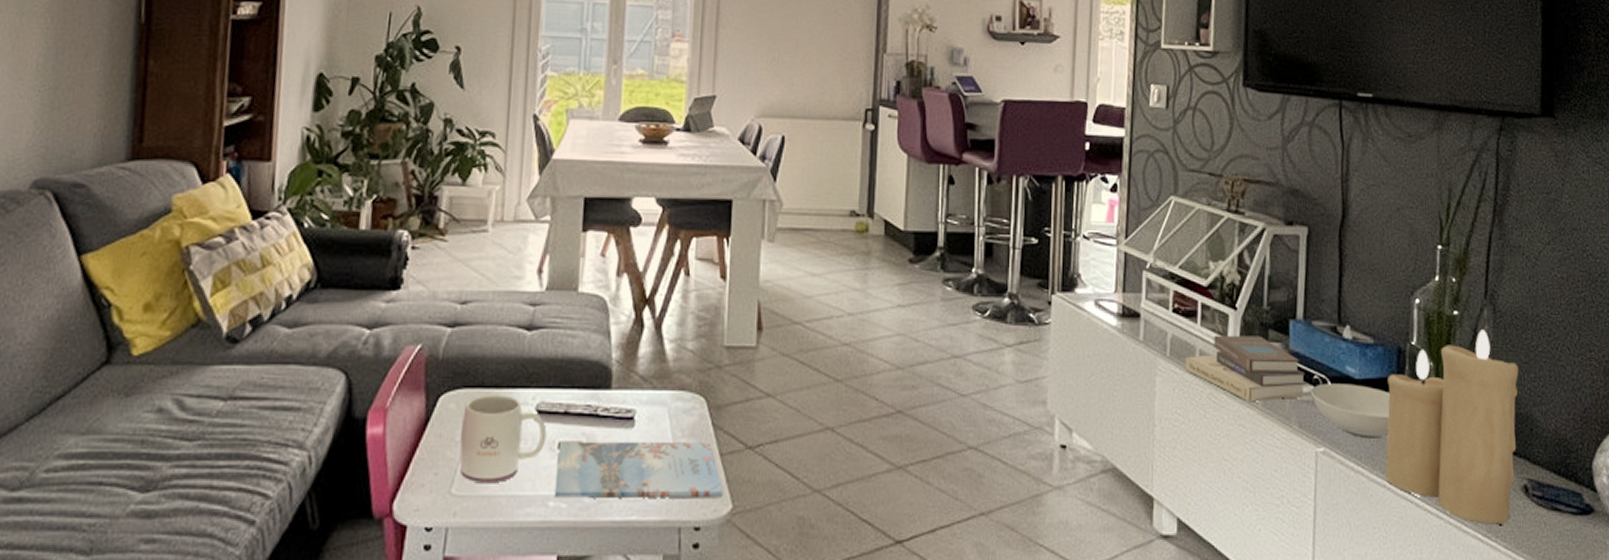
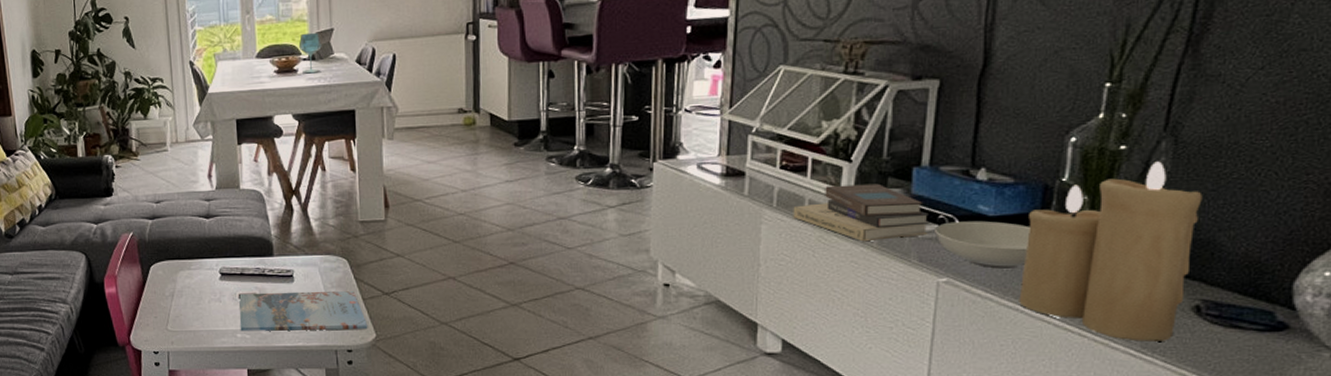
mug: present [459,395,547,484] -> none [168,264,230,323]
wine glass: none [672,97,700,149] -> present [298,32,322,74]

